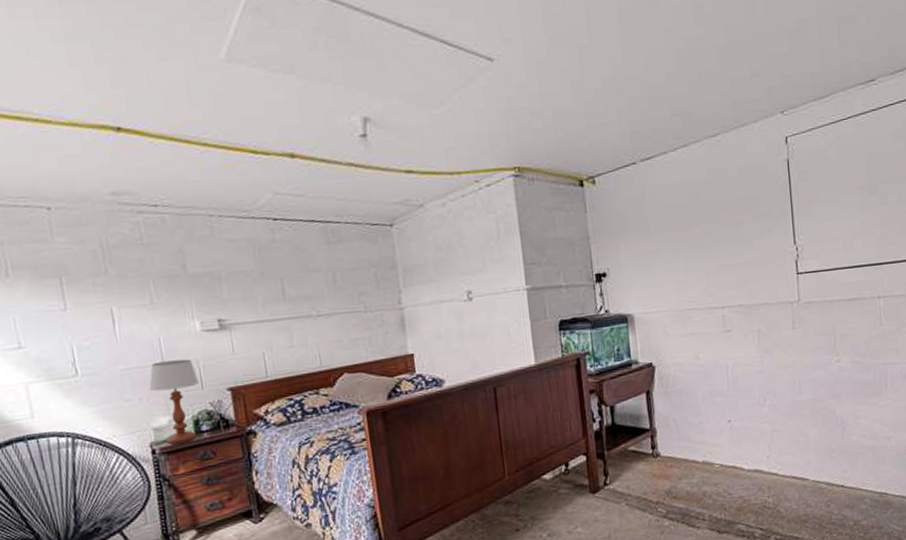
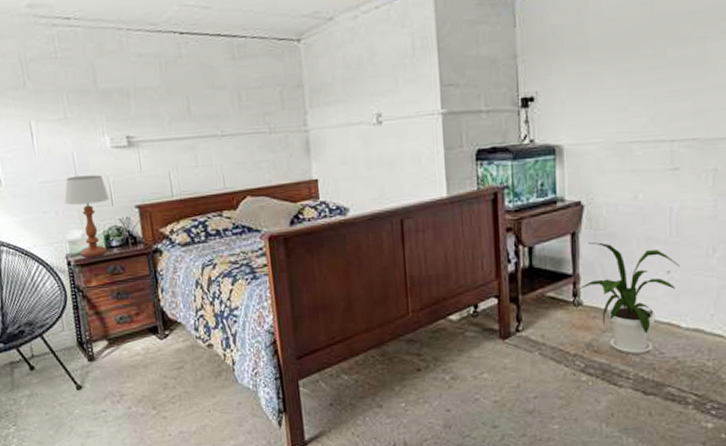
house plant: none [652,398,738,498] -> present [574,241,680,355]

